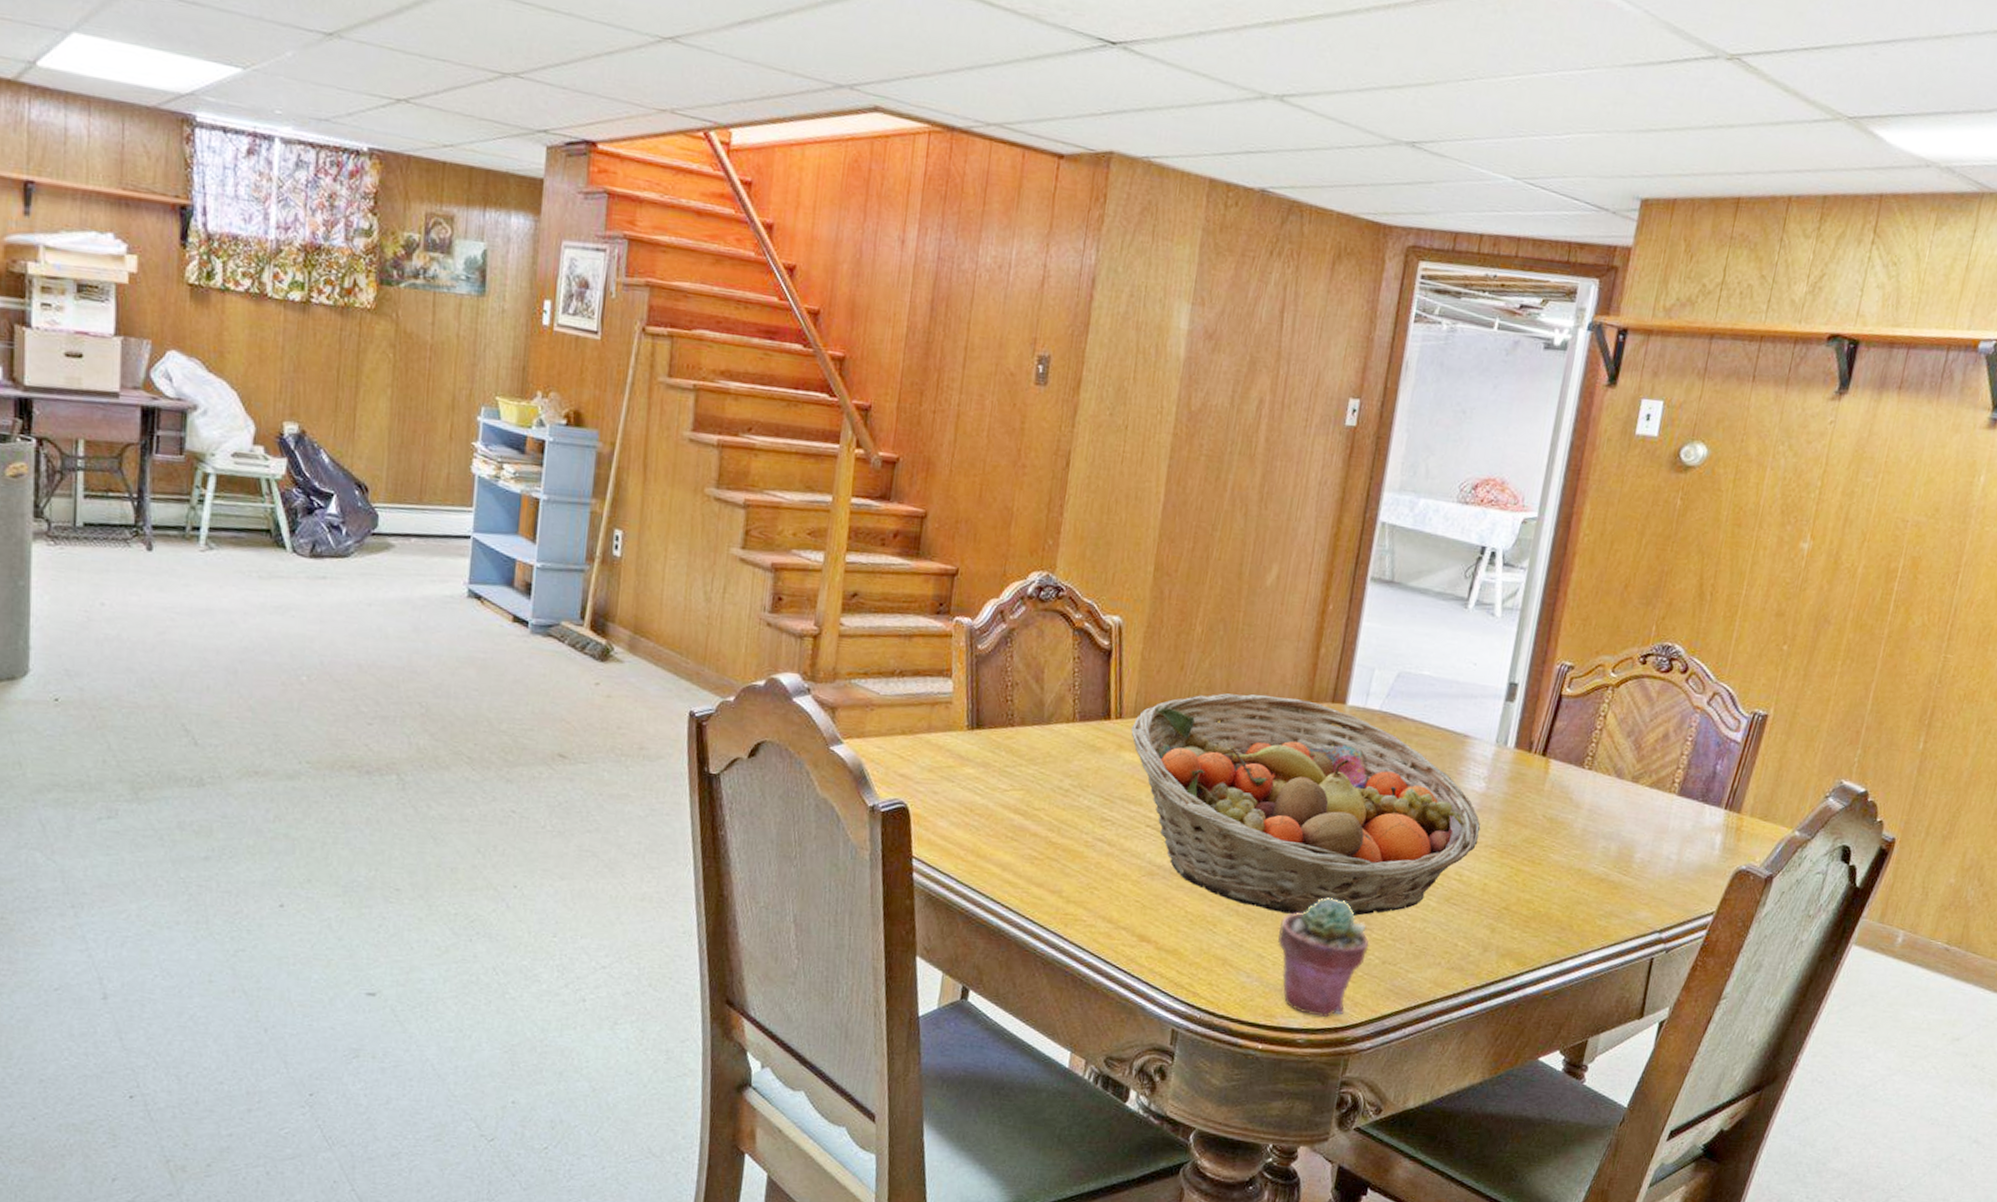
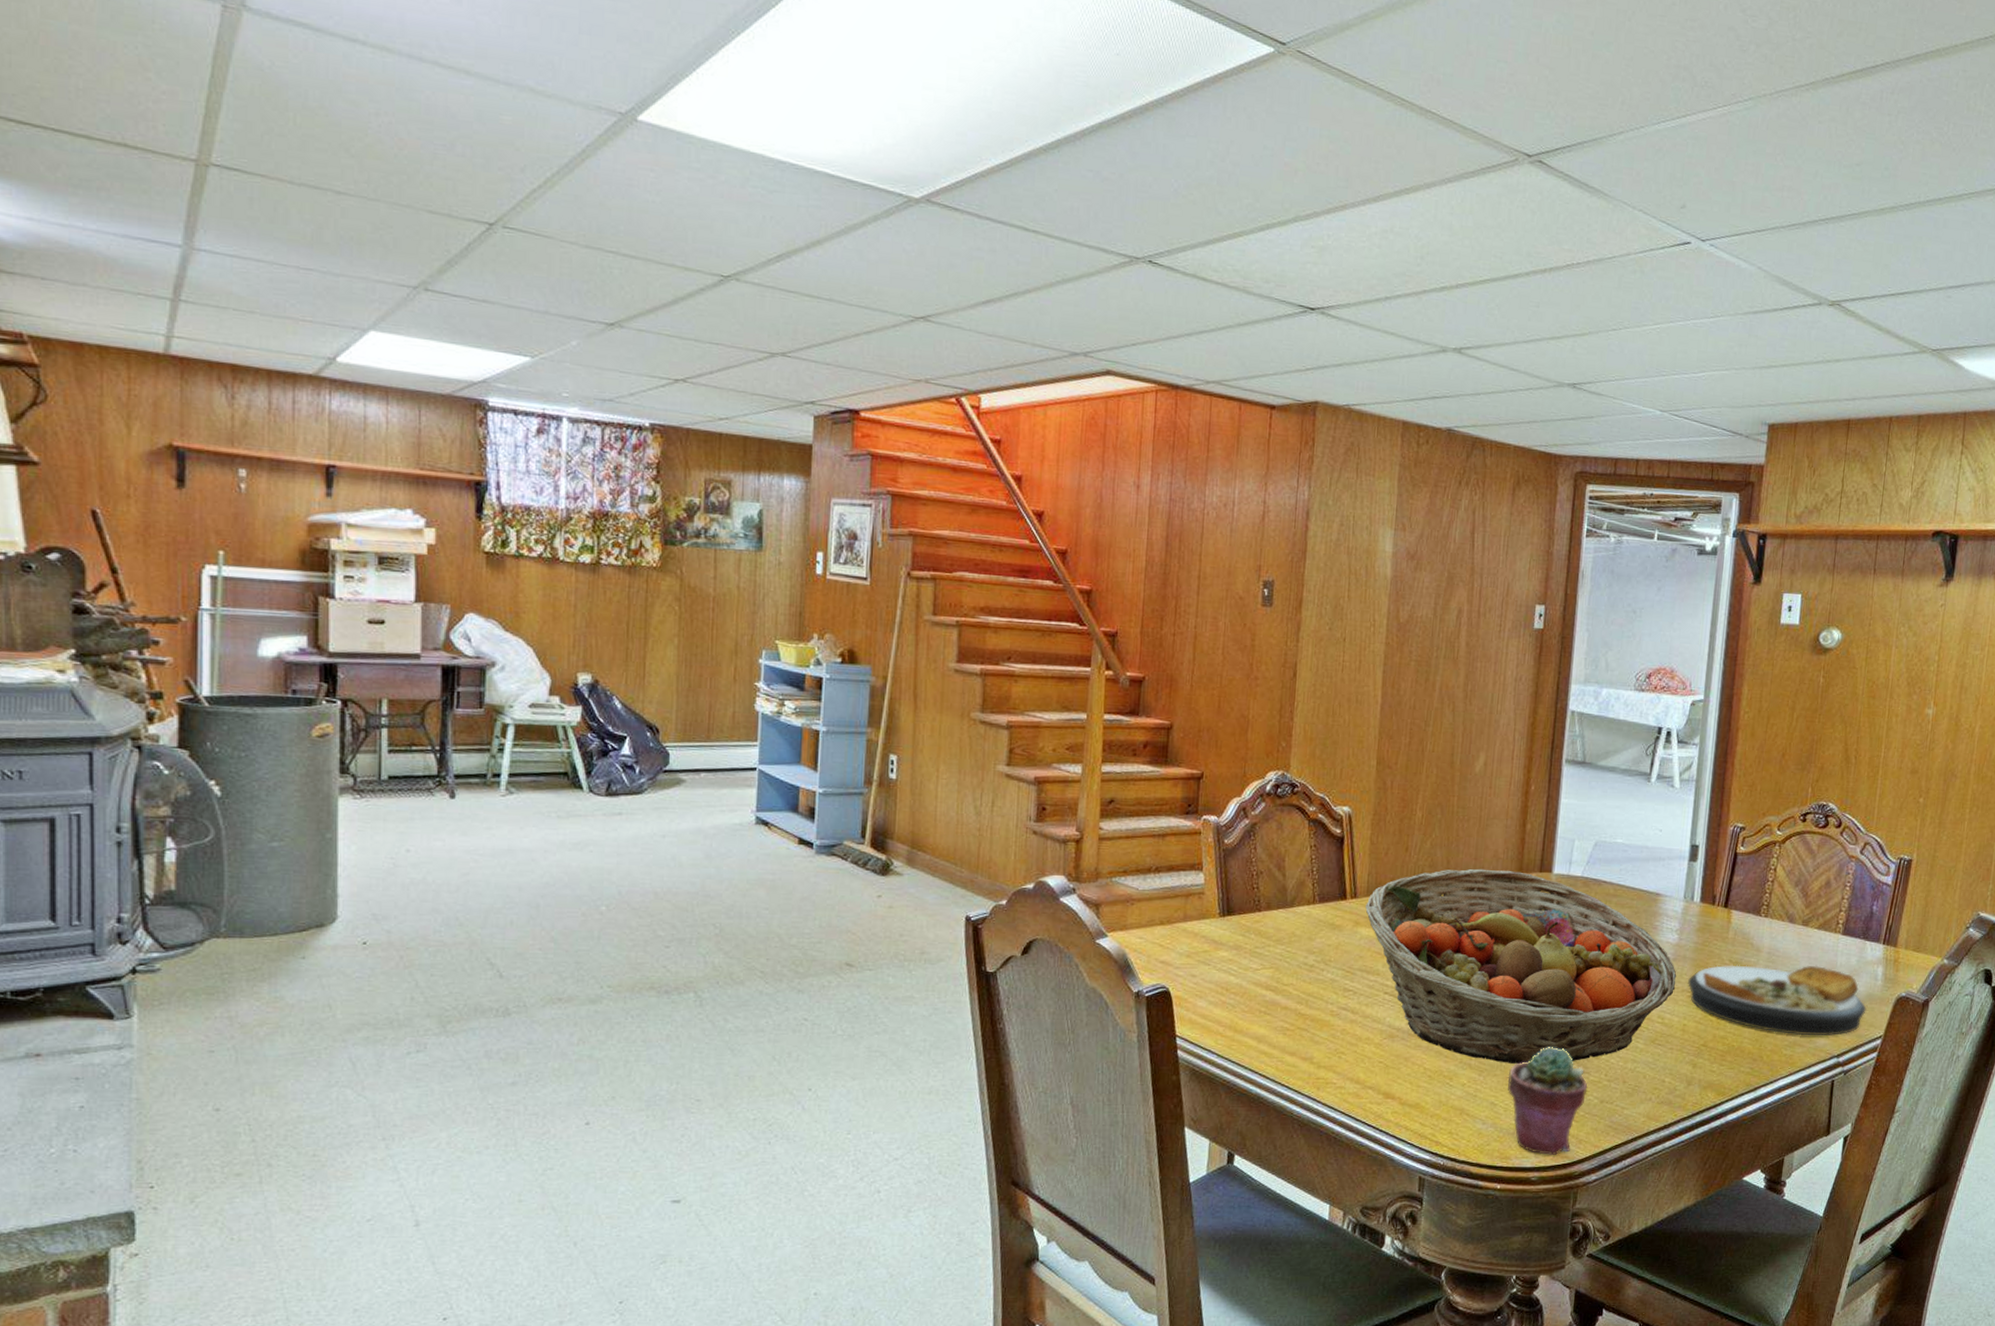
plate: none [1492,820,1699,908] -> present [1688,965,1867,1035]

